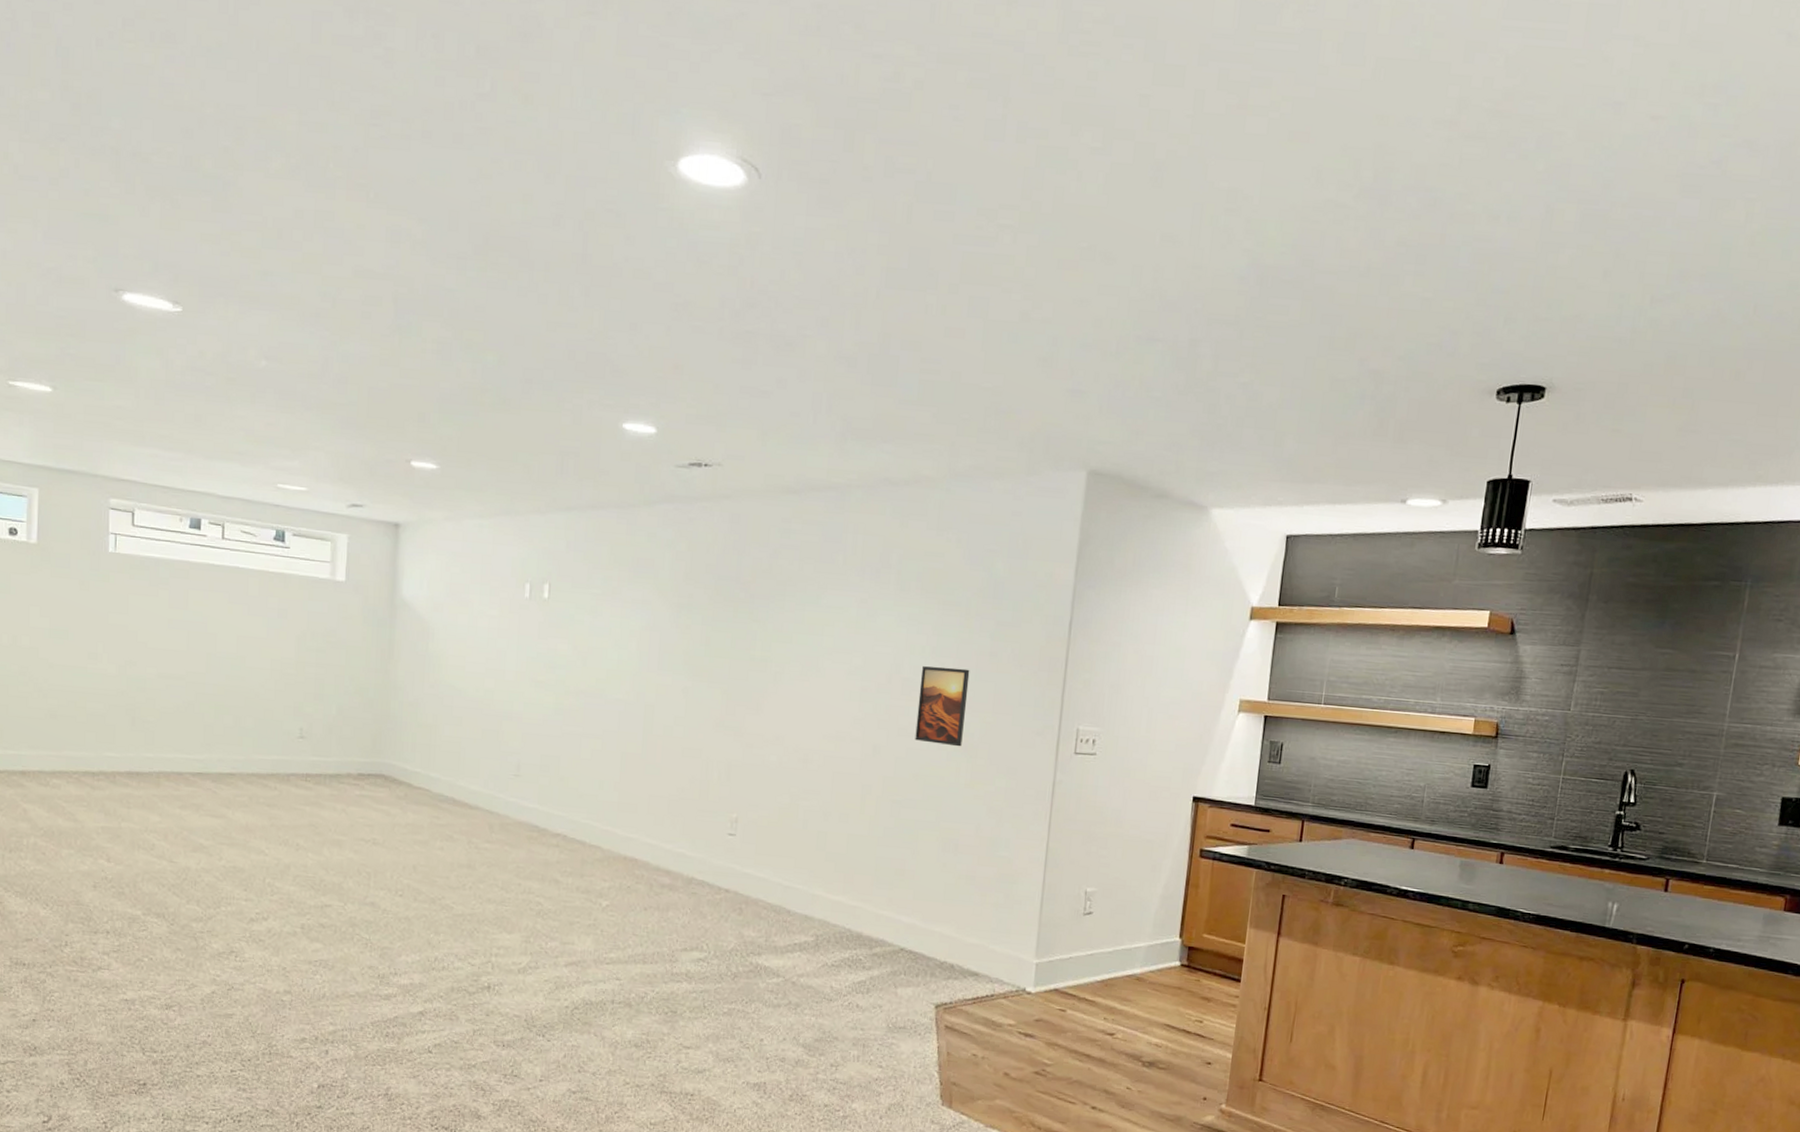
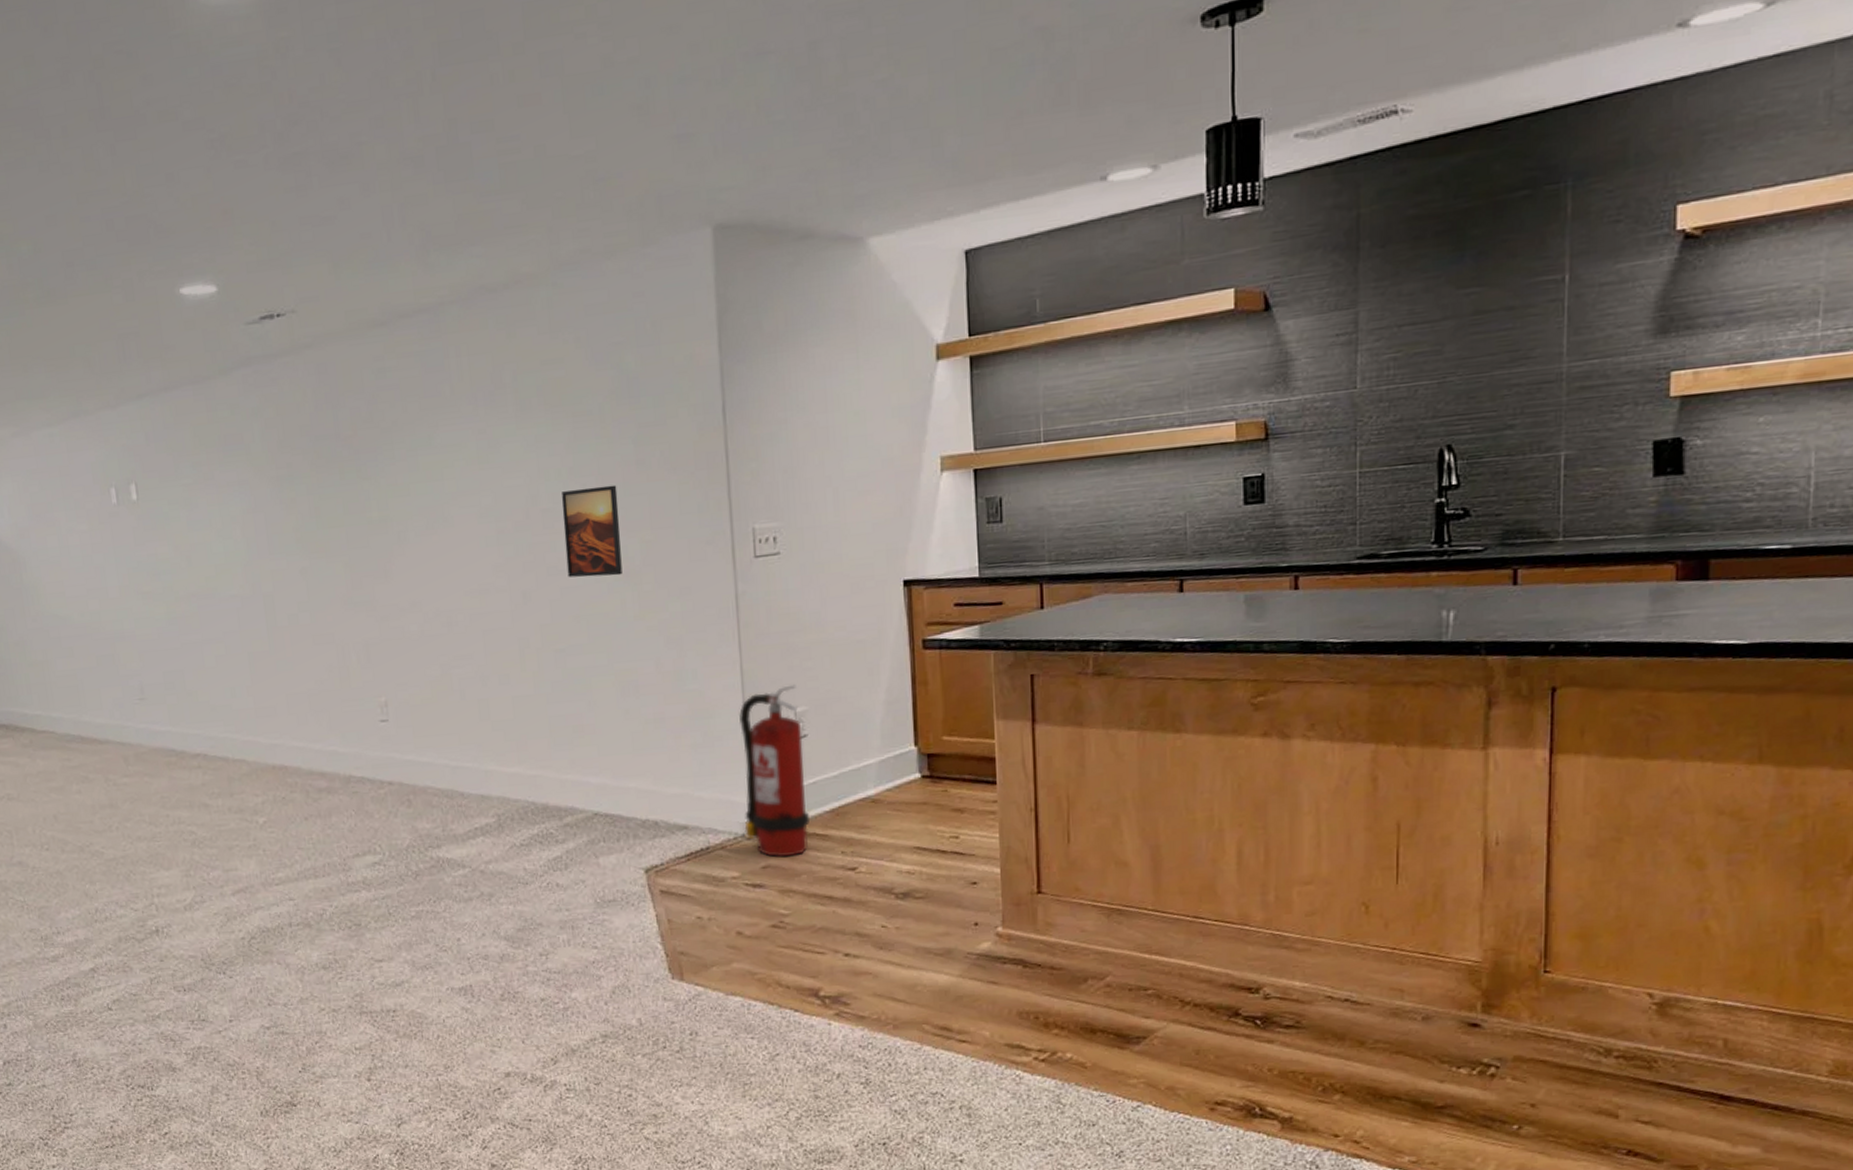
fire extinguisher: none [1025,867,1091,1015] -> present [739,684,809,857]

